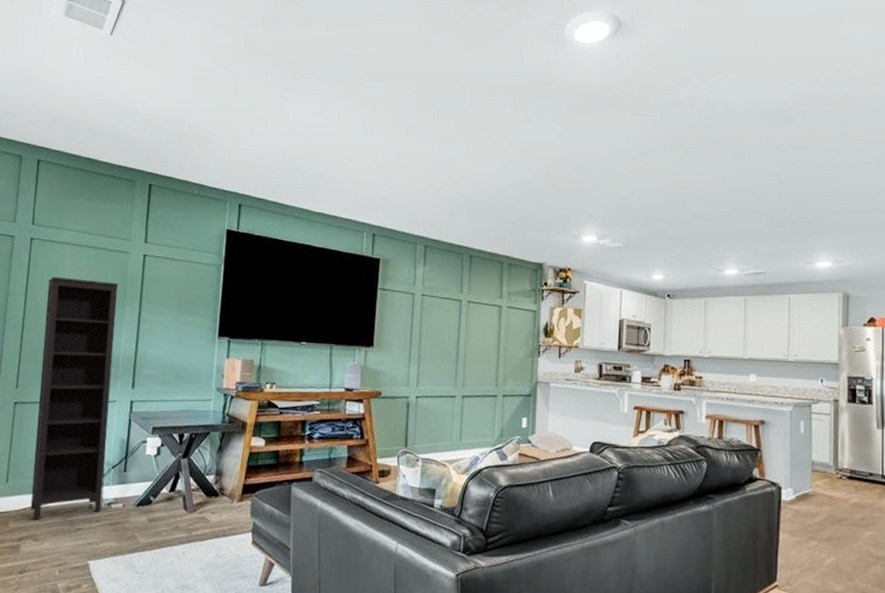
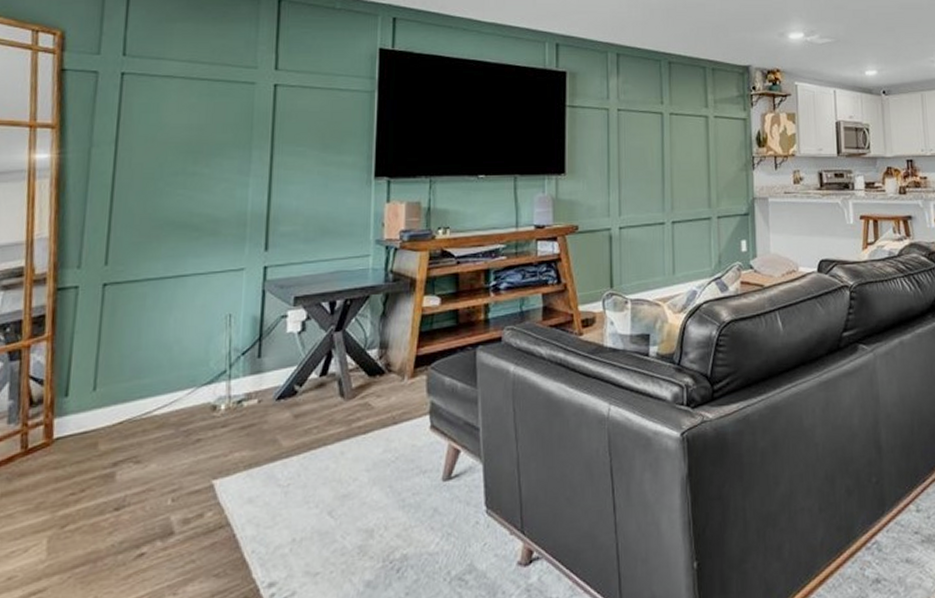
bookcase: present [30,276,119,521] -> none [128,119,243,437]

